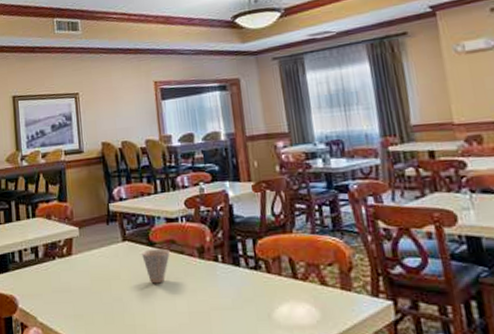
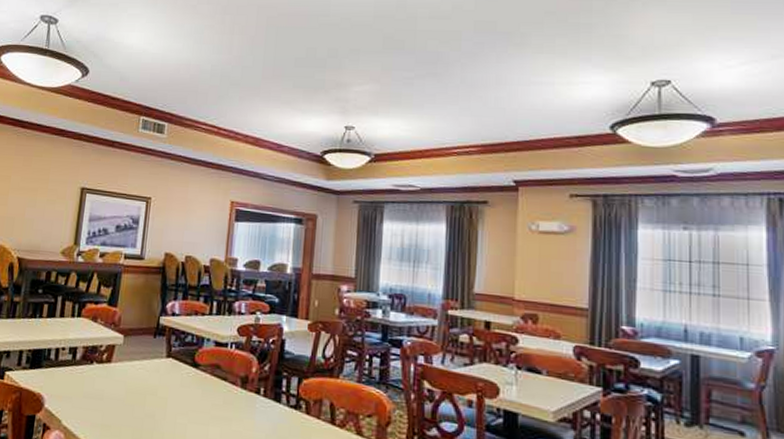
cup: present [142,248,170,284] -> none [183,370,213,407]

